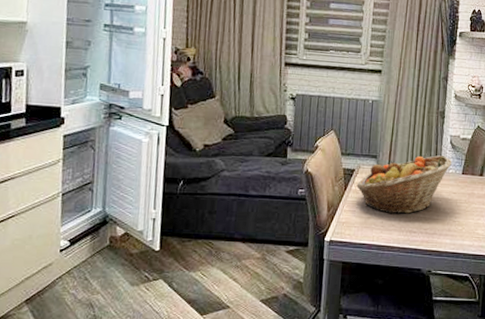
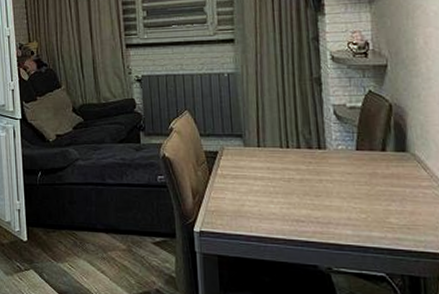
fruit basket: present [356,155,452,215] -> none [222,130,340,201]

